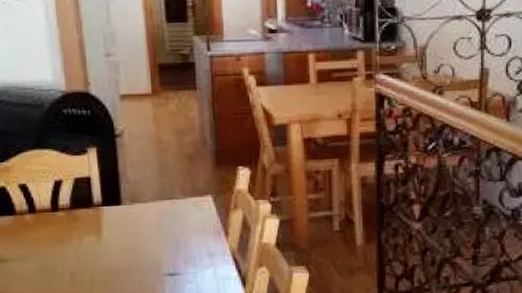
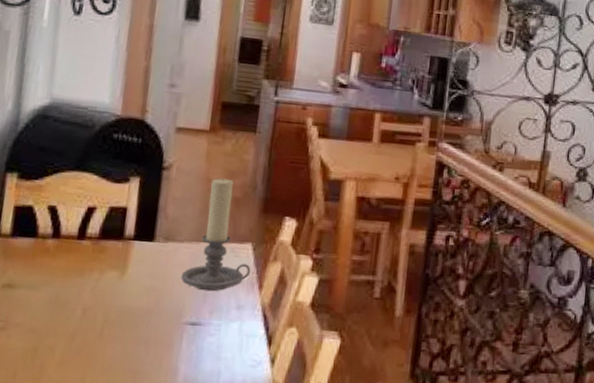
candle holder: none [152,137,215,244] -> present [181,178,251,292]

